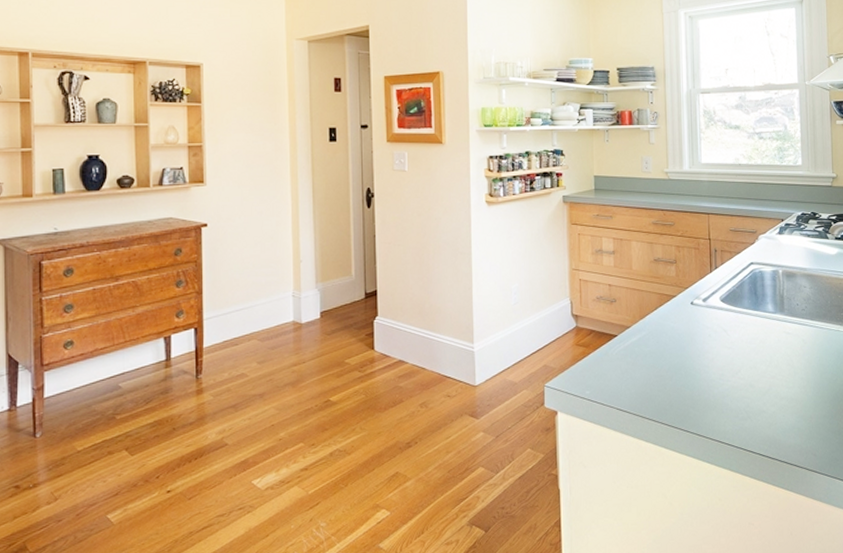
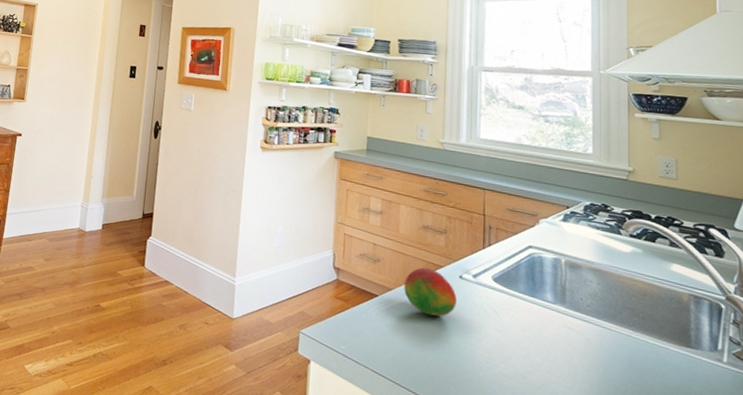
fruit: none [641,300,690,345] -> present [404,267,457,317]

